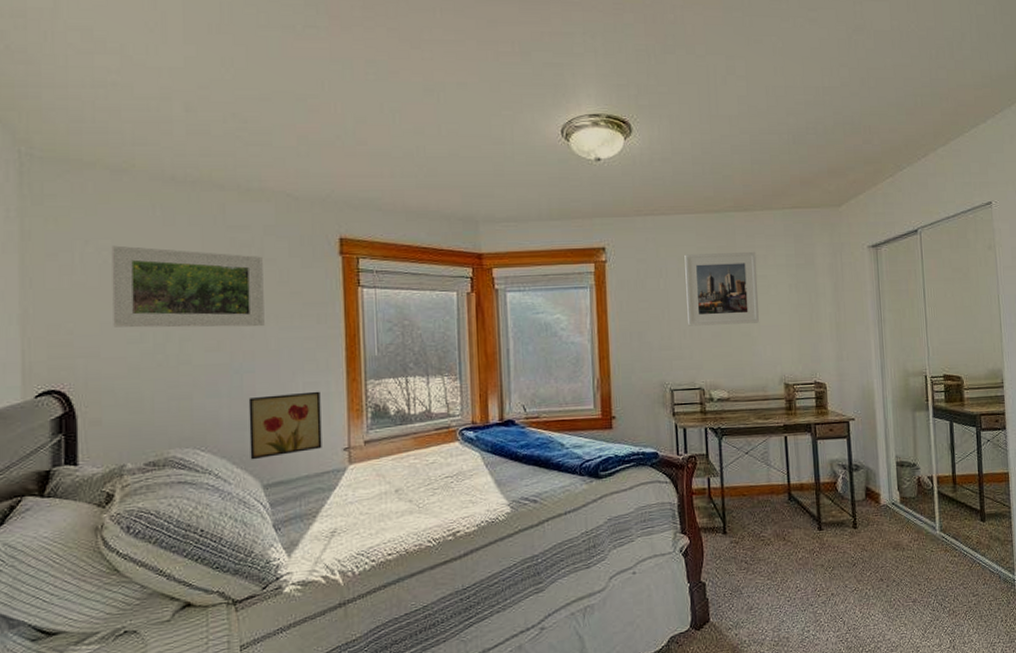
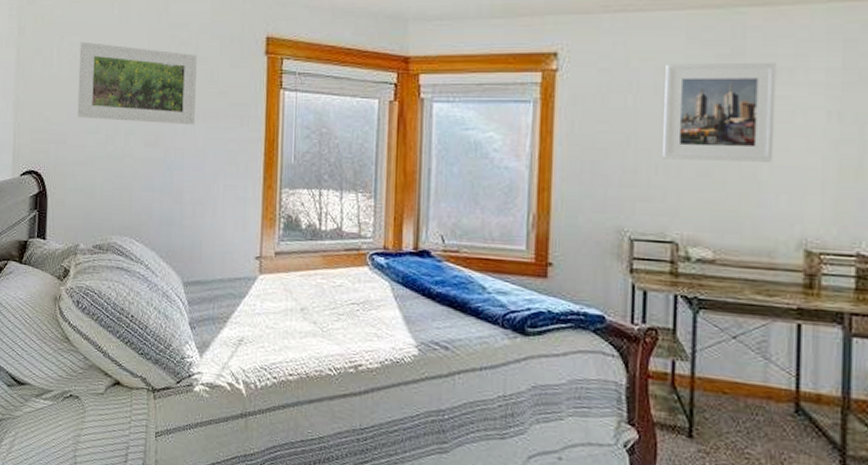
wall art: present [248,391,322,460] -> none [174,194,238,256]

